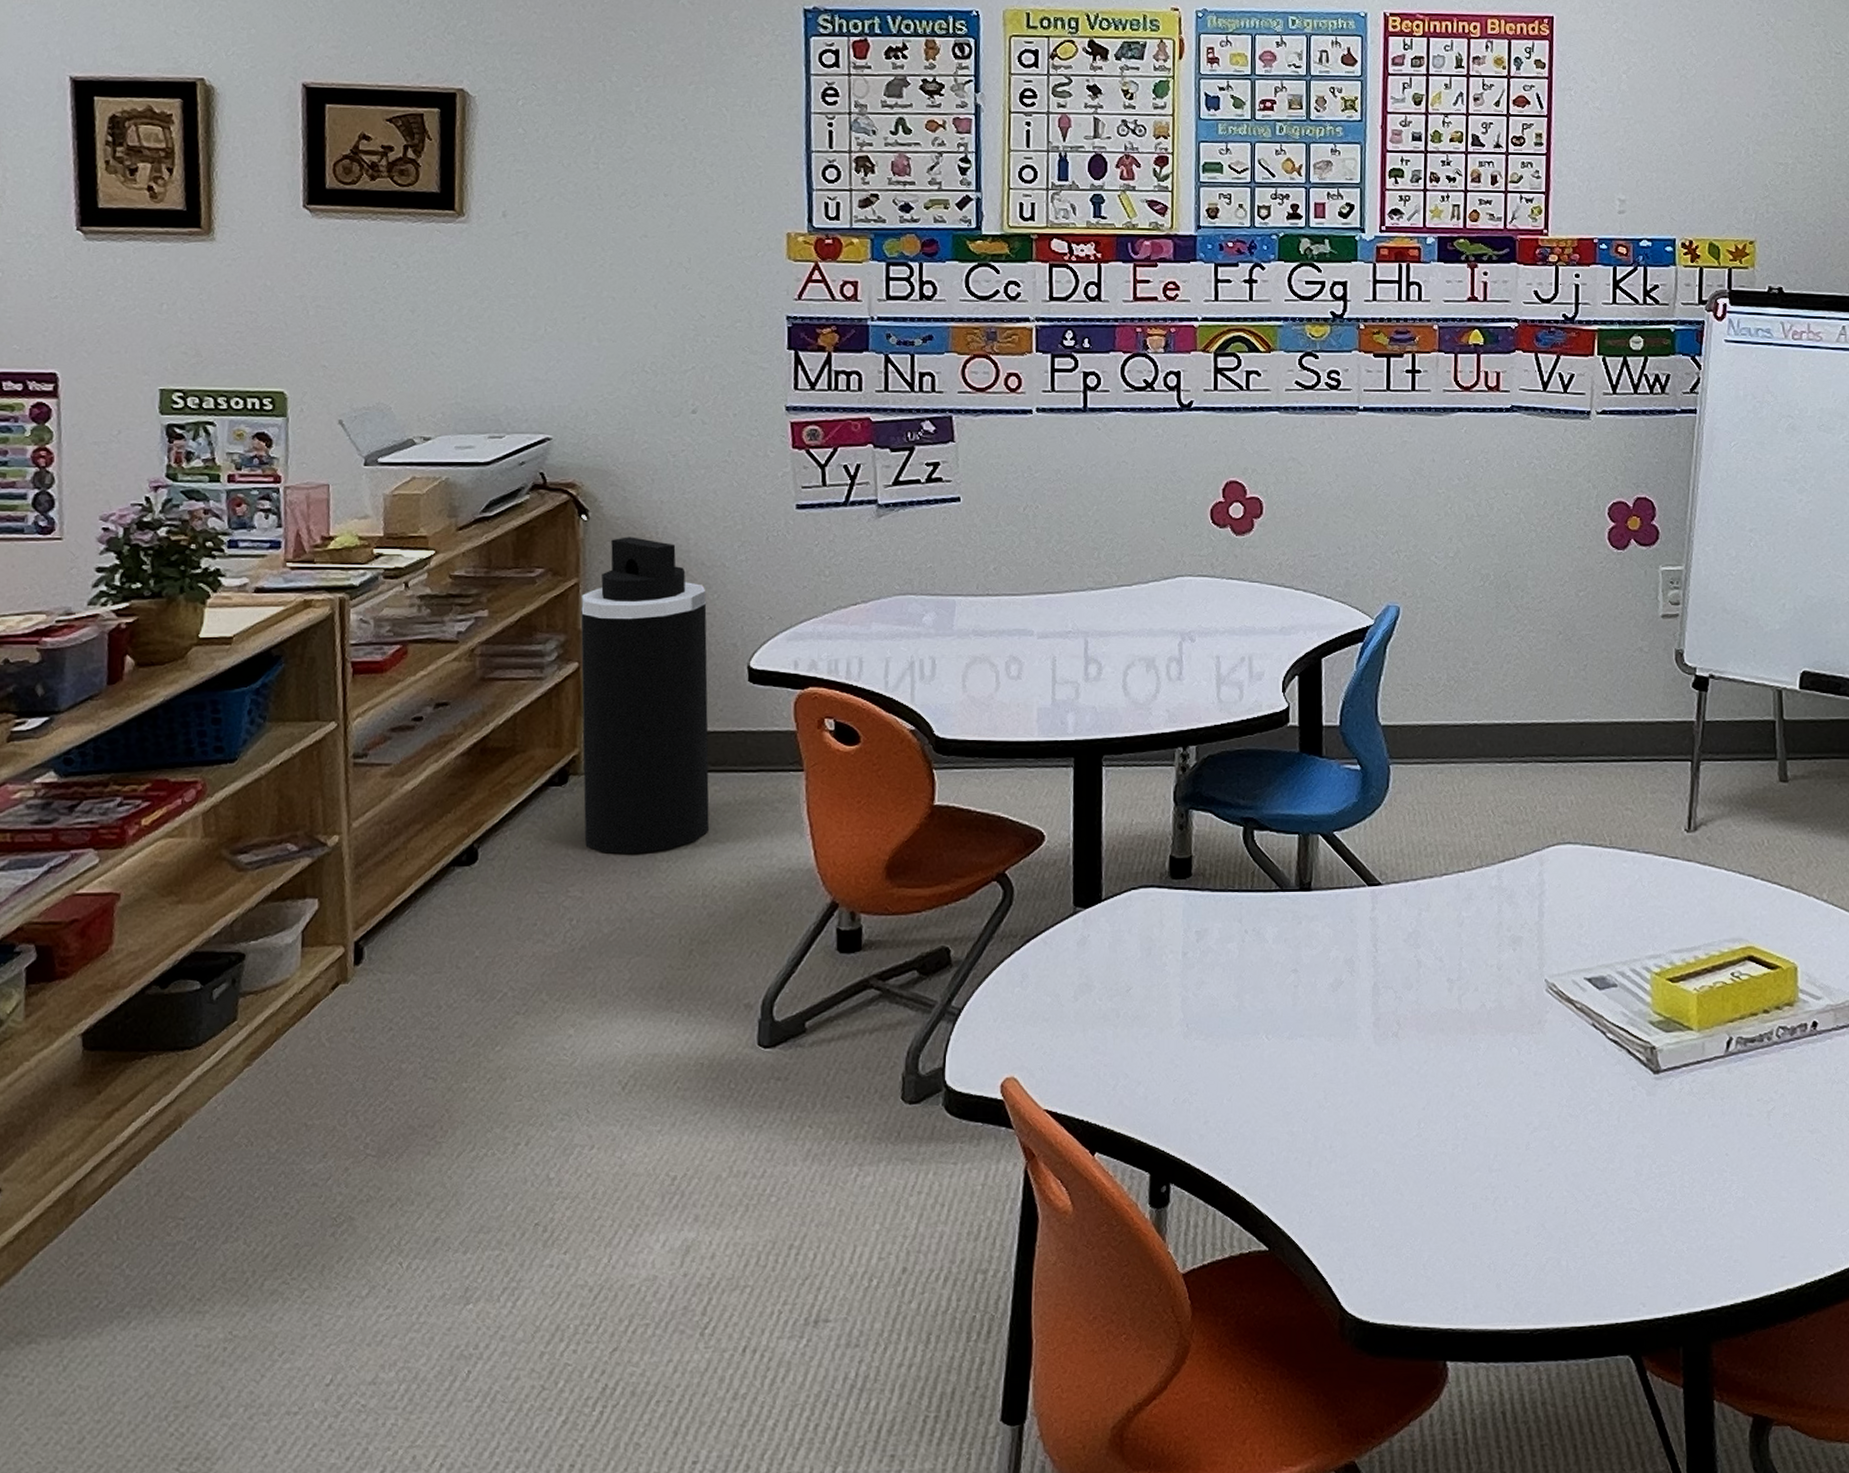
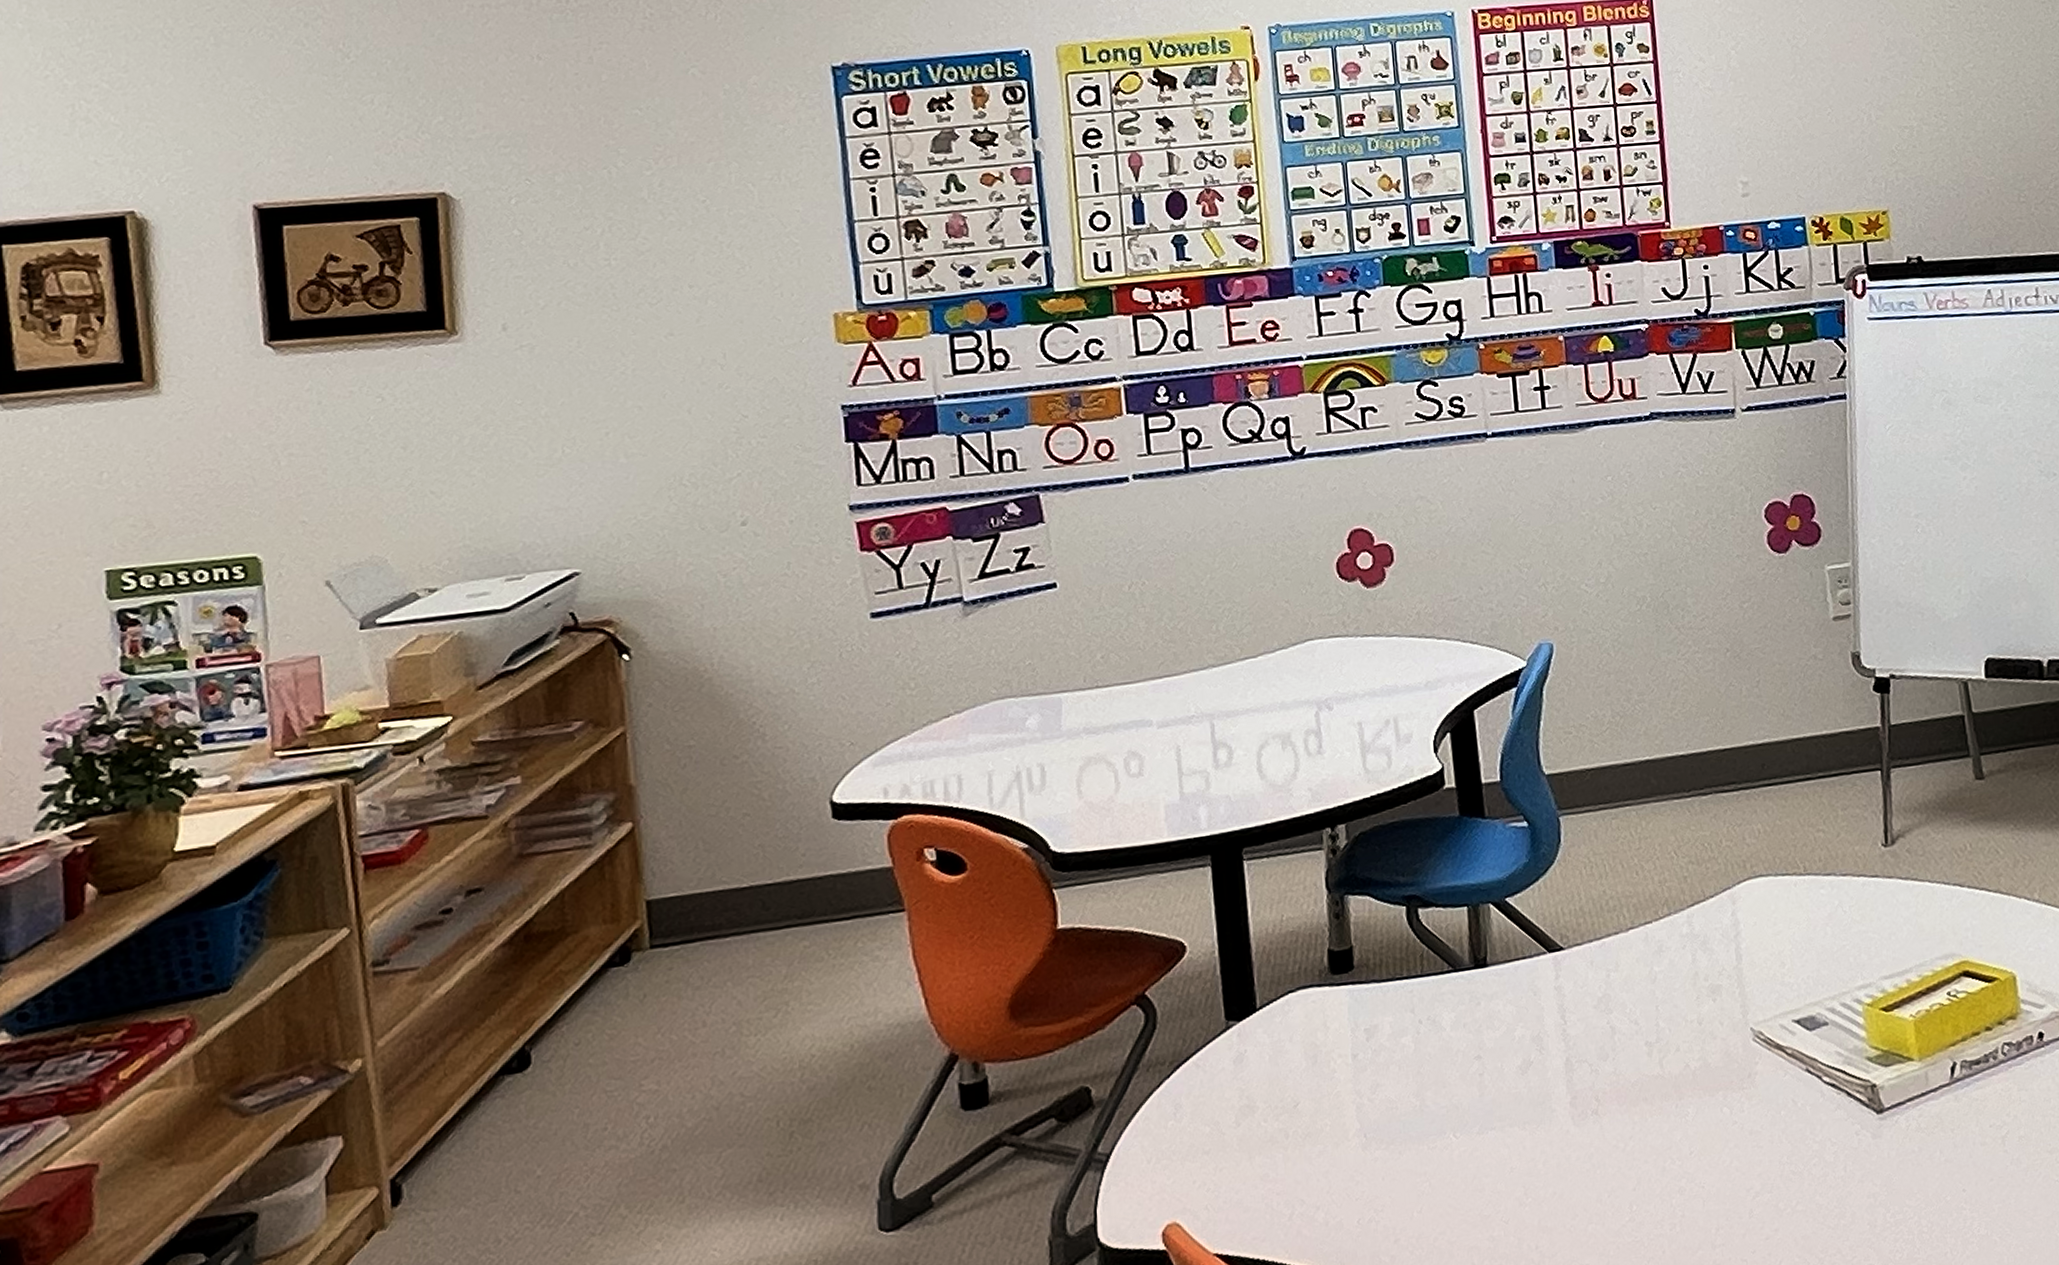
trash can: present [581,537,710,854] -> none [630,672,802,1036]

